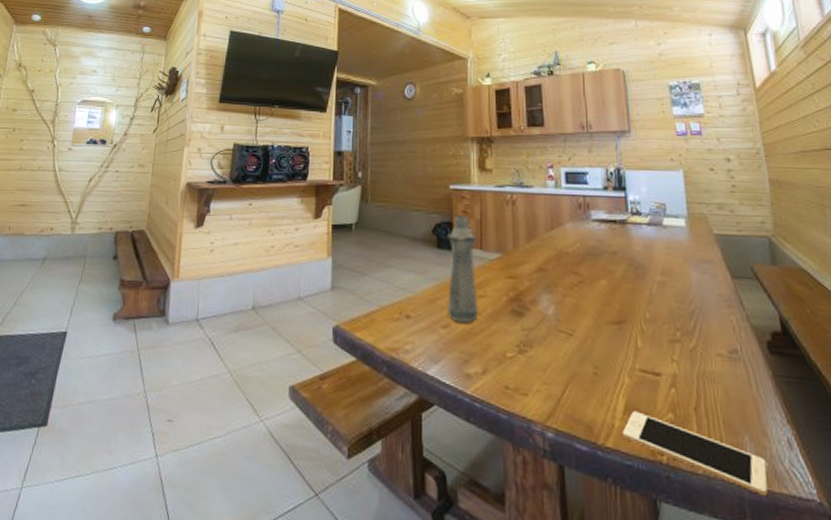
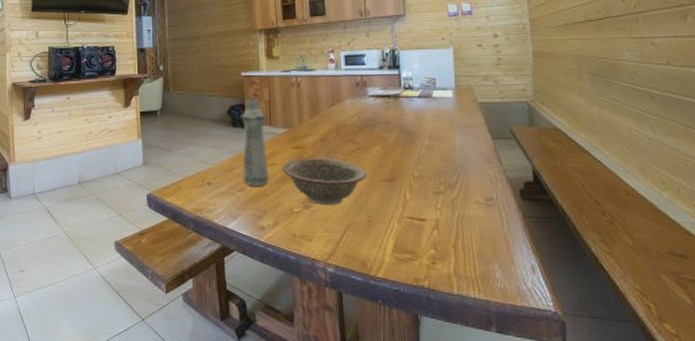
decorative bowl: none [493,290,591,351] -> present [281,158,367,205]
cell phone: present [623,411,768,497] -> none [392,249,513,309]

